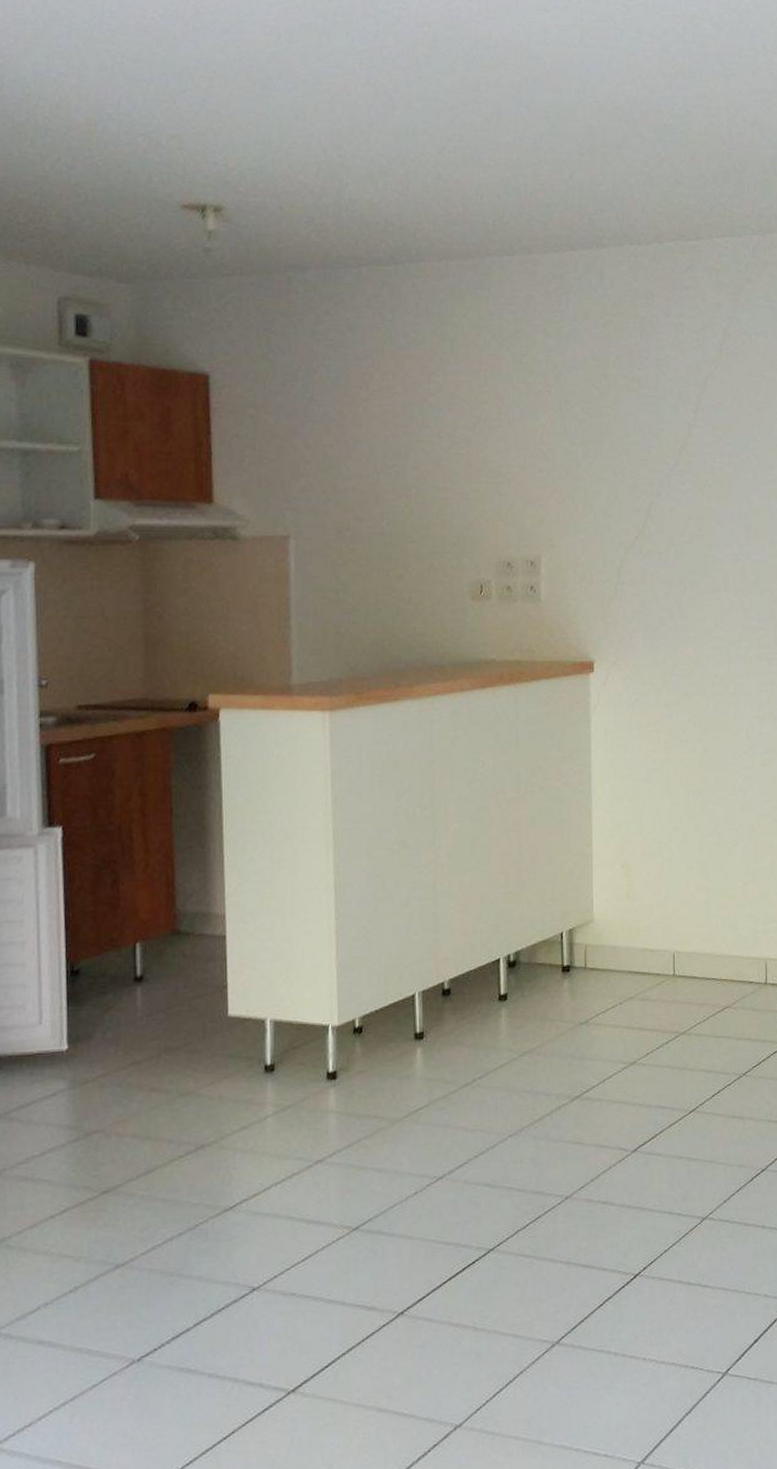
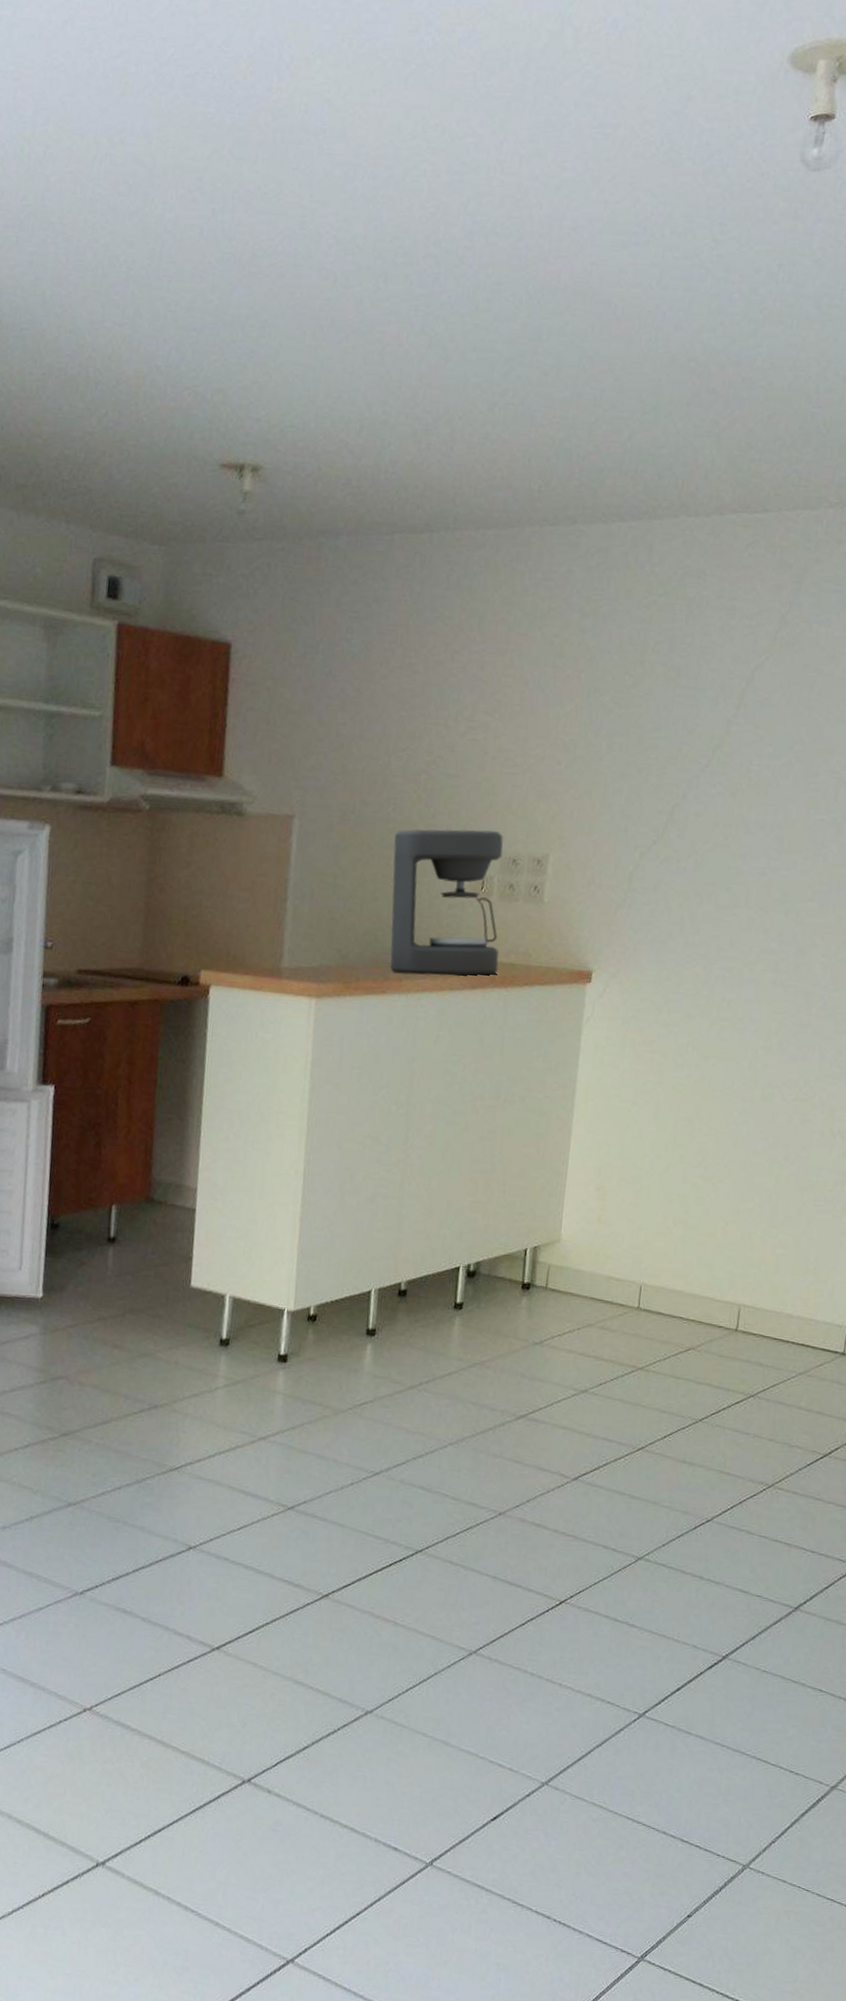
coffee maker: none [391,537,505,680] -> present [389,829,503,977]

